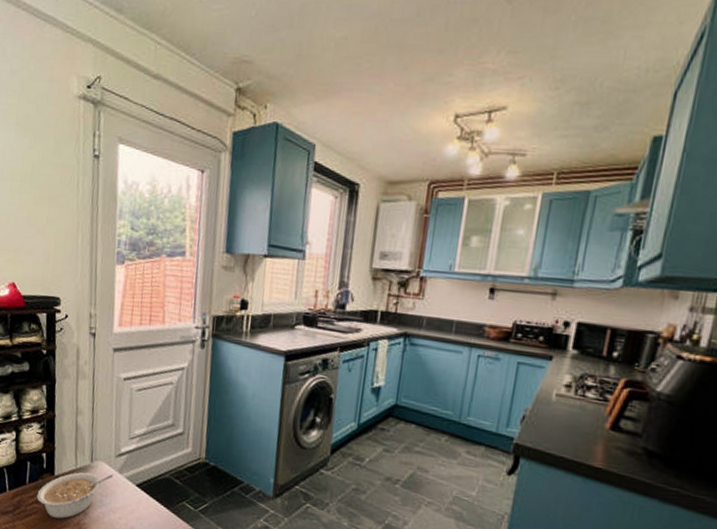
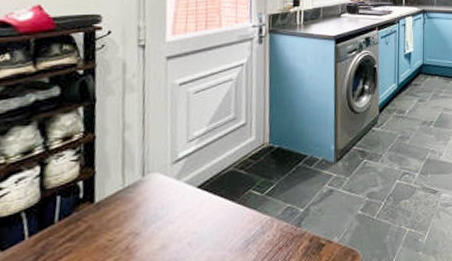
legume: present [37,472,113,519] -> none [70,183,169,252]

